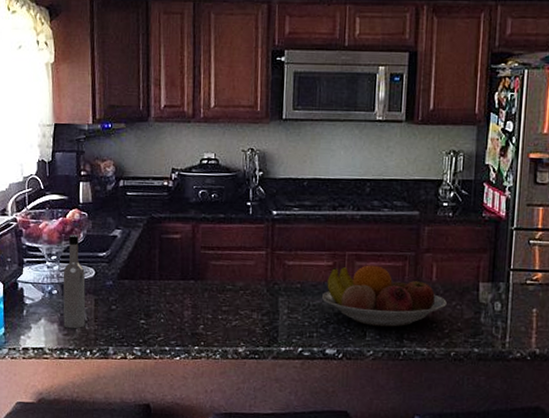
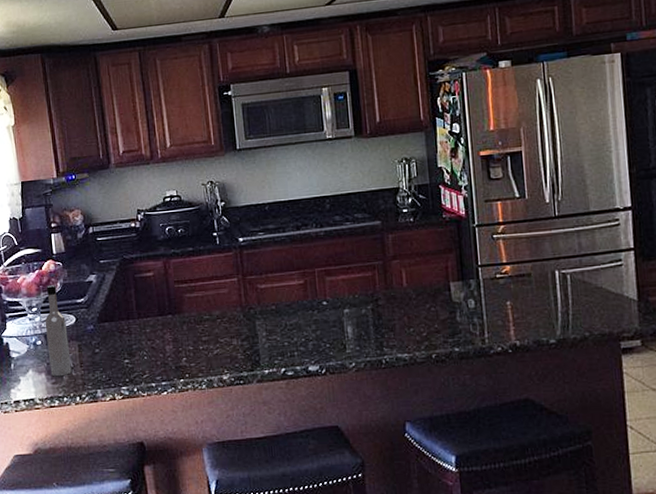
fruit bowl: present [322,265,447,327] -> none [298,278,421,338]

